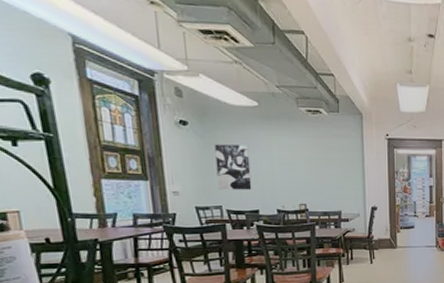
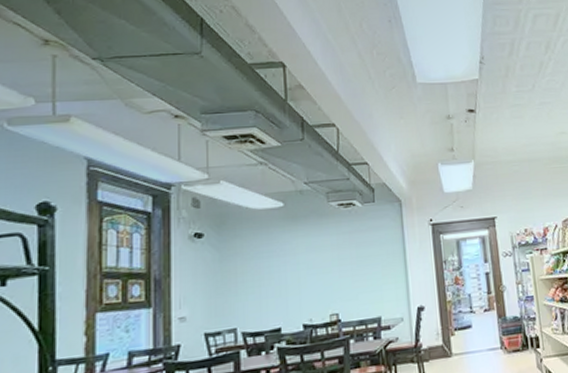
wall art: present [214,144,252,190] -> none [232,251,274,309]

